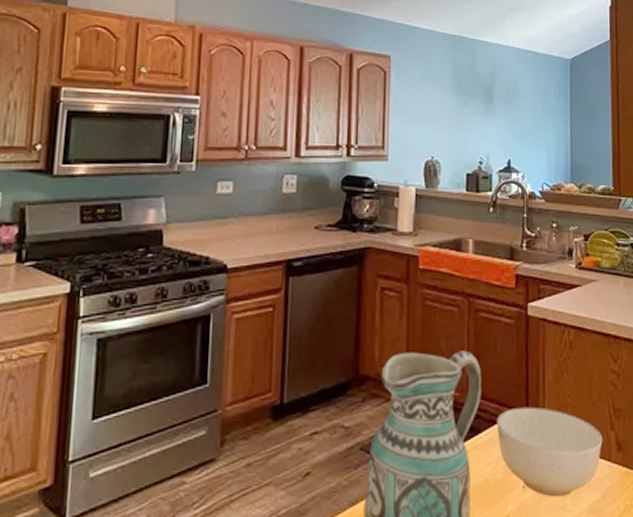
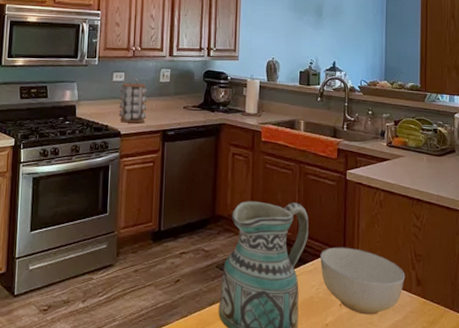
spice rack: none [225,188,266,252] -> present [119,78,148,124]

